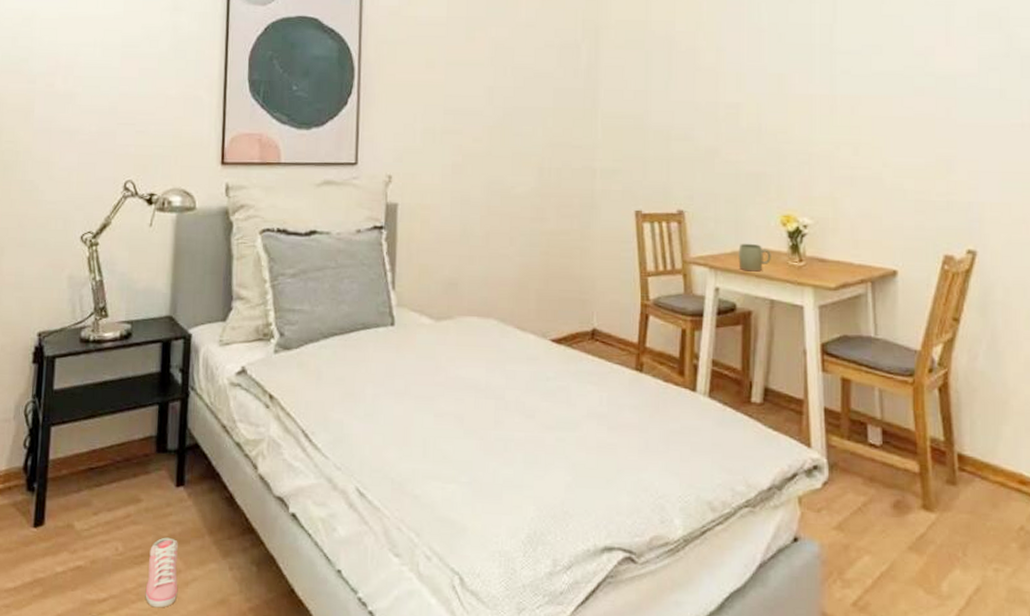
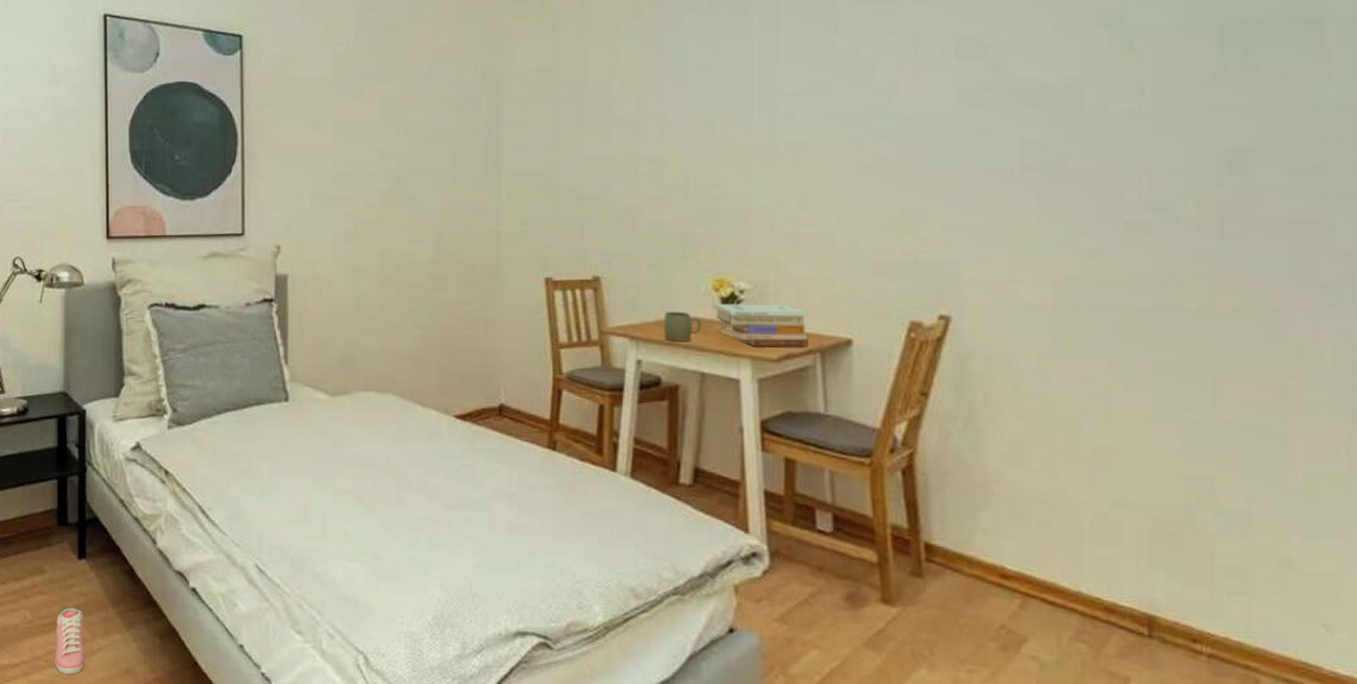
books: none [780,236,861,278] -> present [712,303,808,348]

